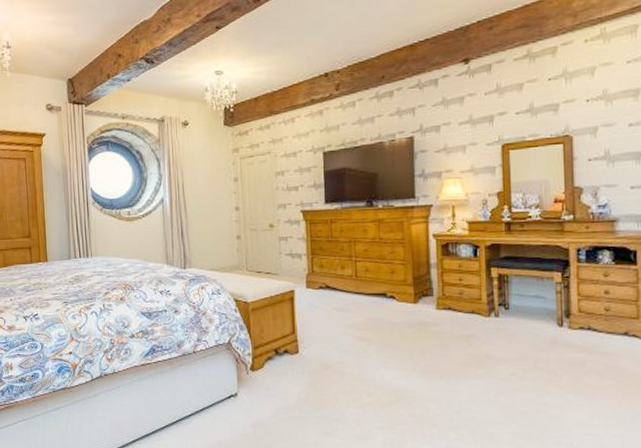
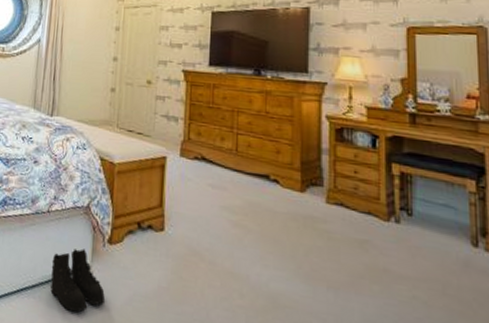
boots: none [203,378,255,430] -> present [50,248,106,313]

